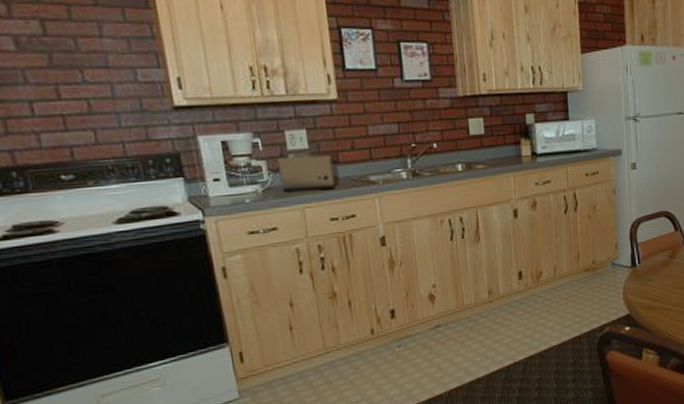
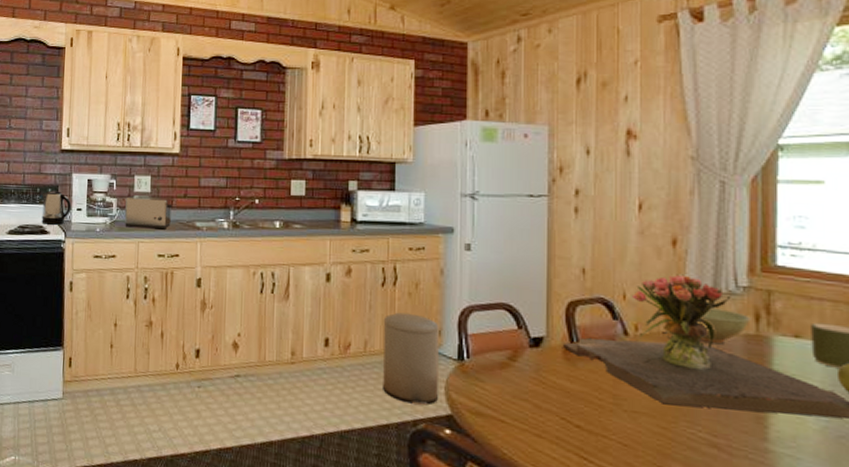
kettle: none [157,160,206,204] -> present [41,191,72,225]
pedal bin: none [568,234,618,314] -> present [383,312,439,406]

